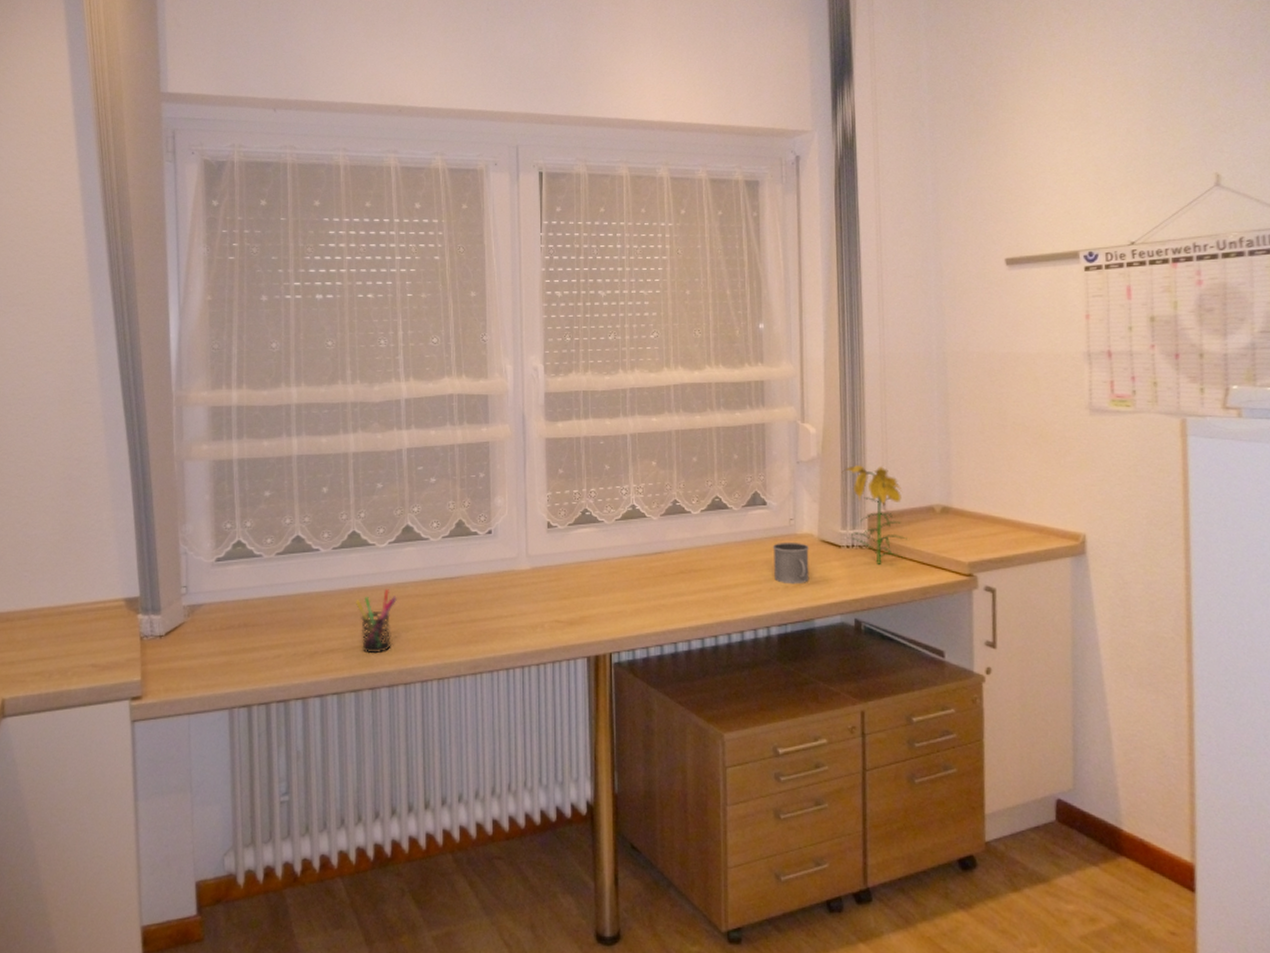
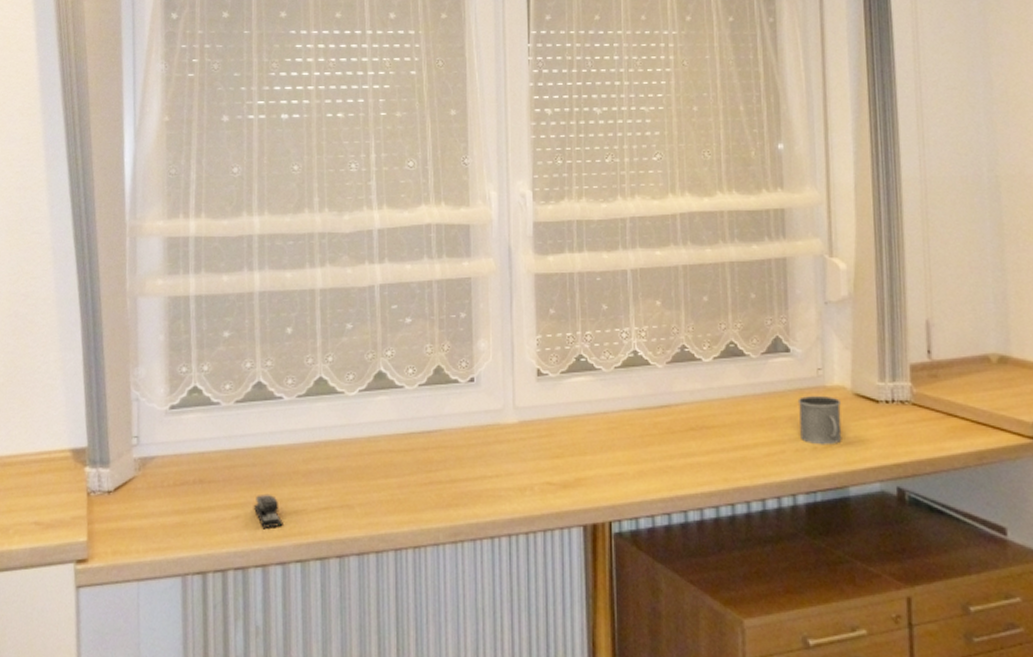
stapler: none [293,635,321,665] -> present [253,494,283,528]
pen holder: present [356,589,397,654] -> none [322,443,368,517]
flower: present [841,465,907,564] -> none [877,307,958,423]

